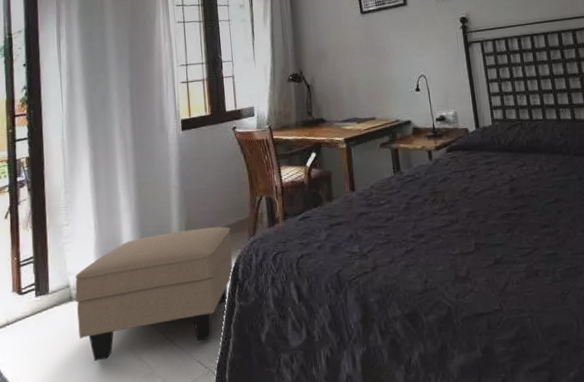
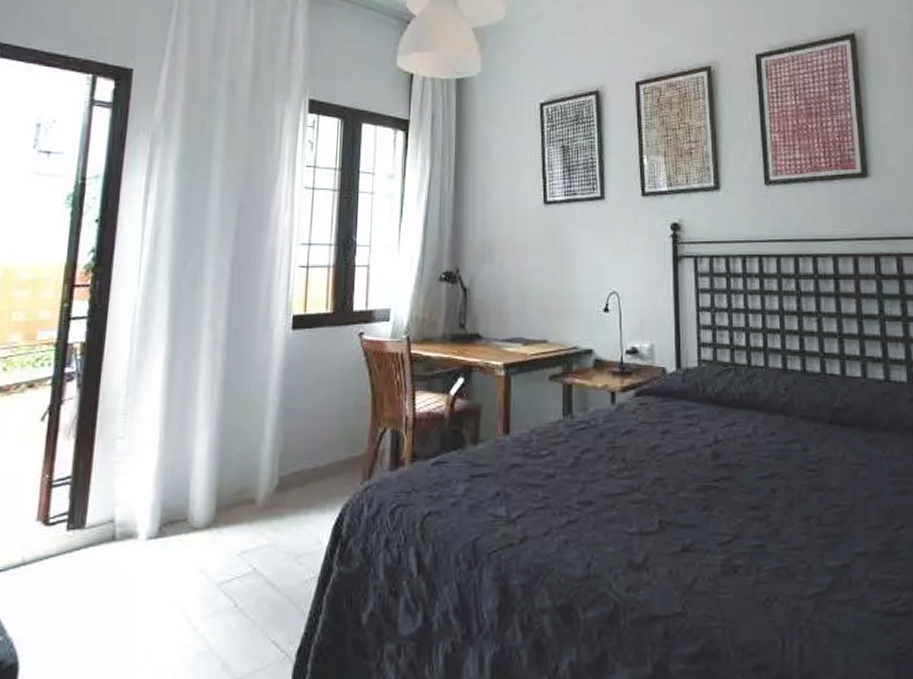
ottoman: present [75,226,233,361] -> none [117,462,340,627]

